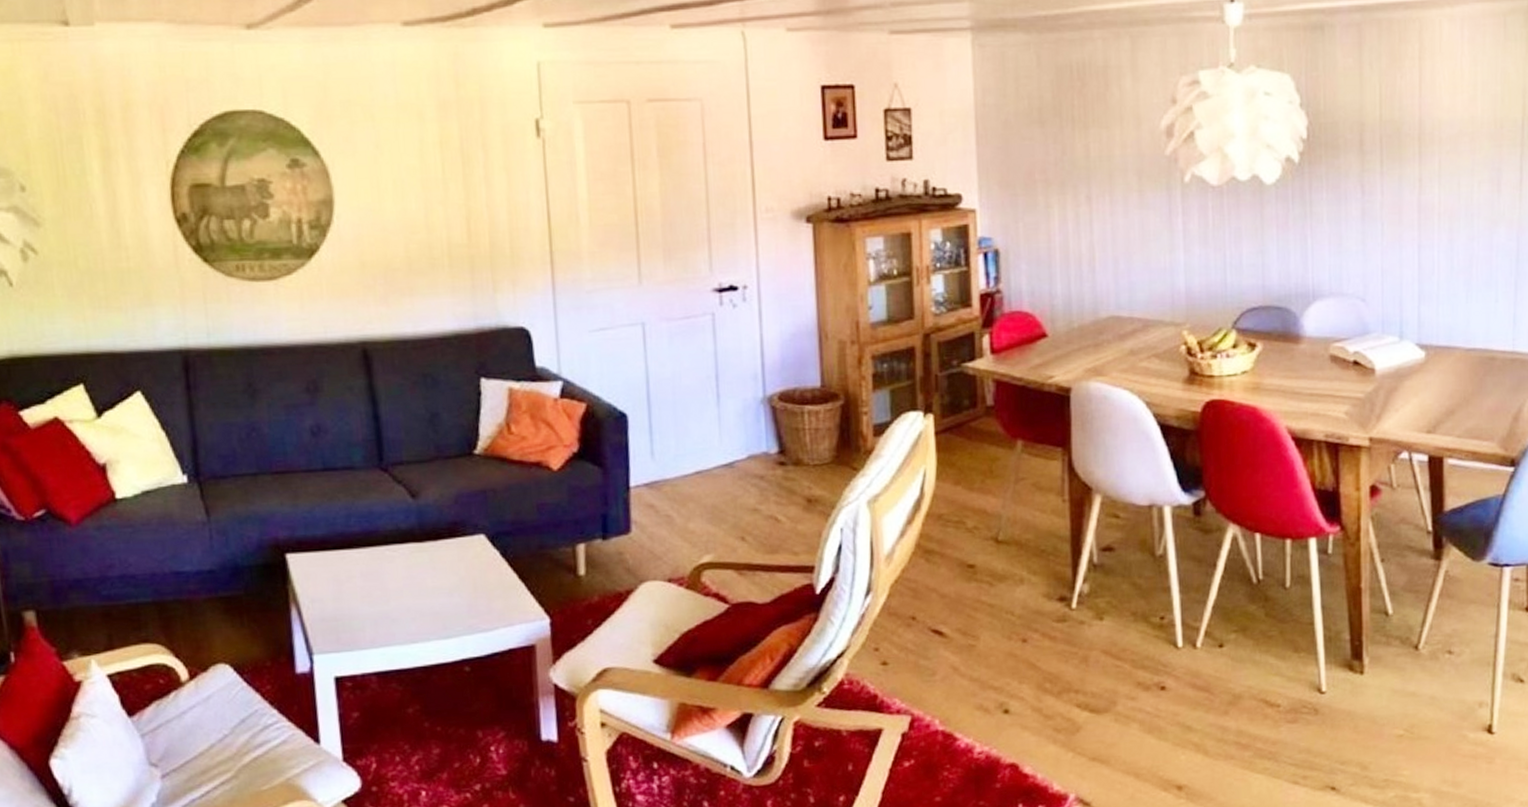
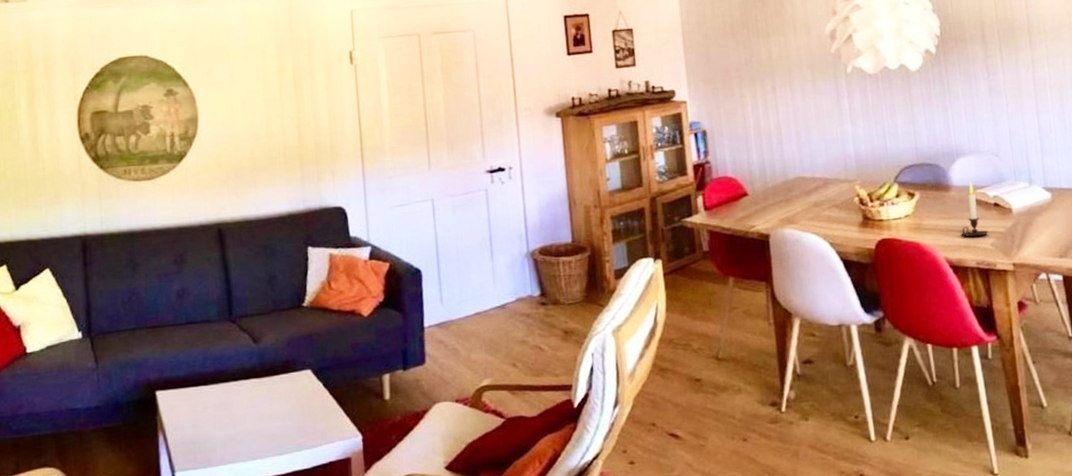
candle: none [1309,331,1344,403] -> present [961,181,989,237]

